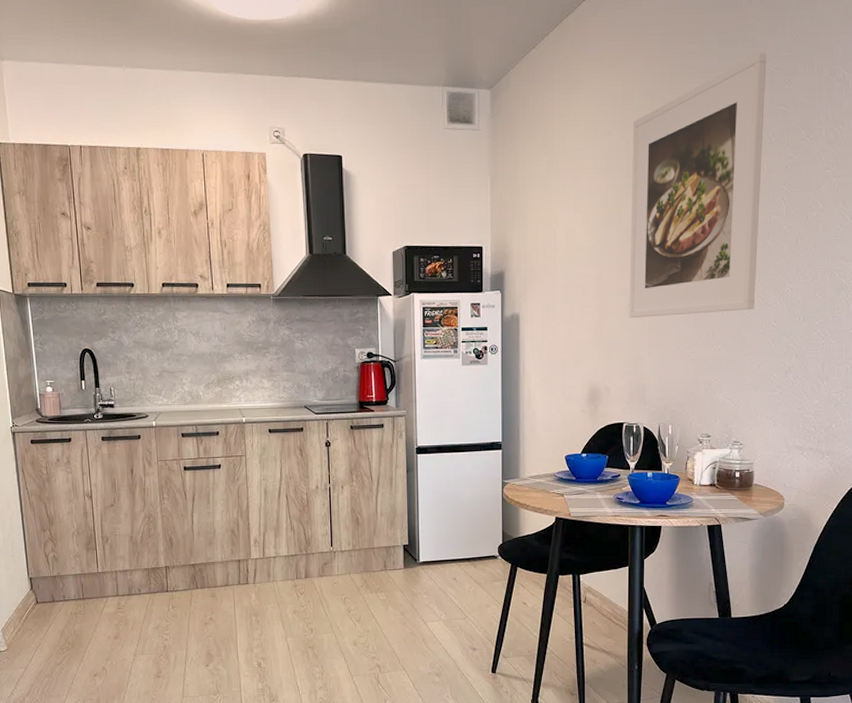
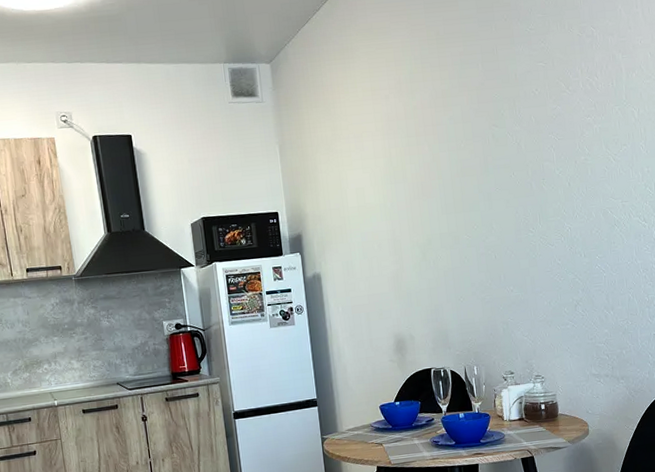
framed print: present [629,52,767,318] -> none [408,15,539,268]

